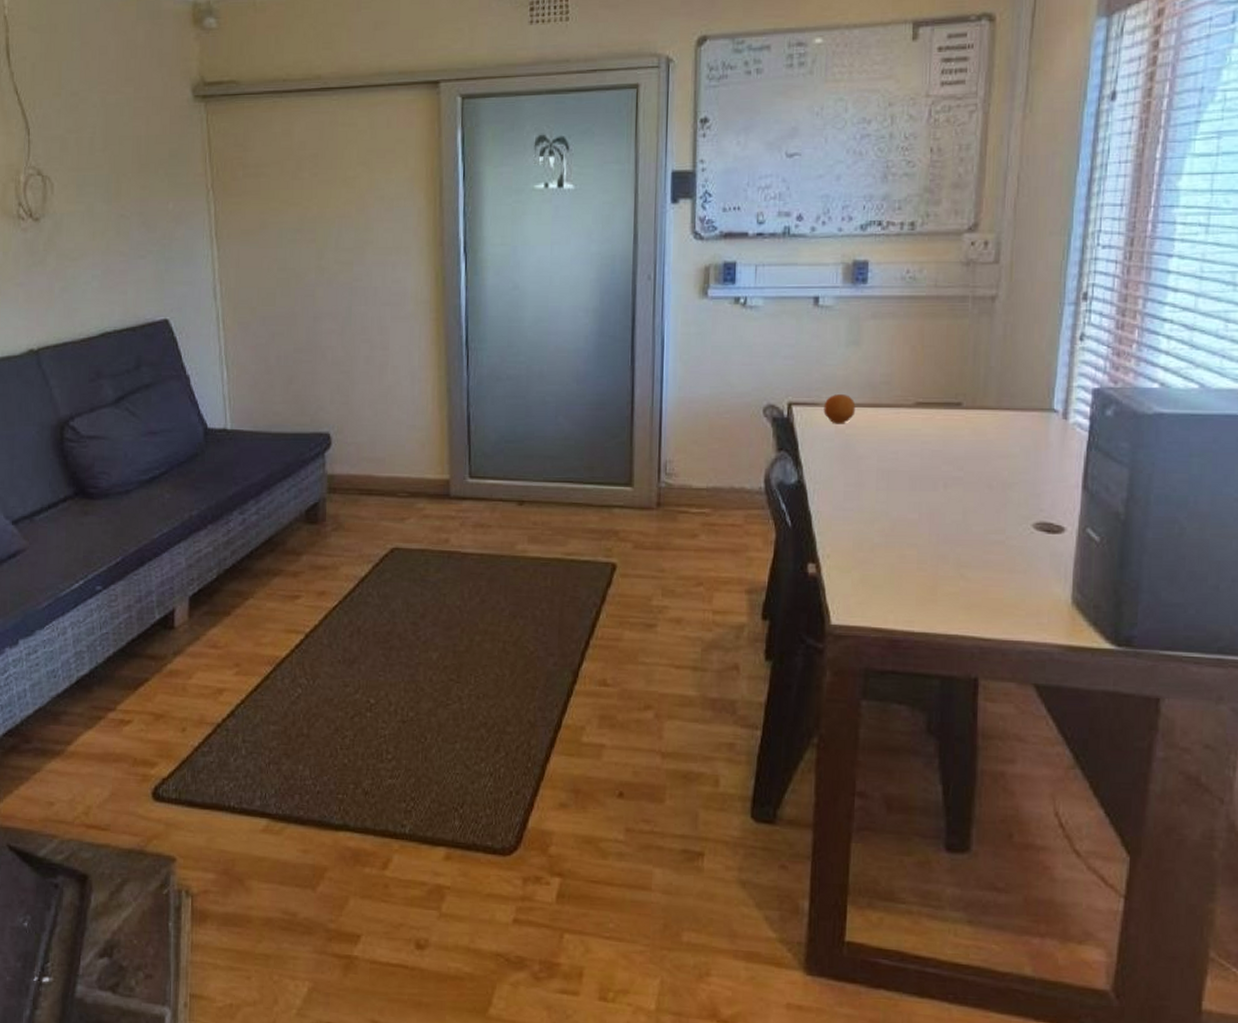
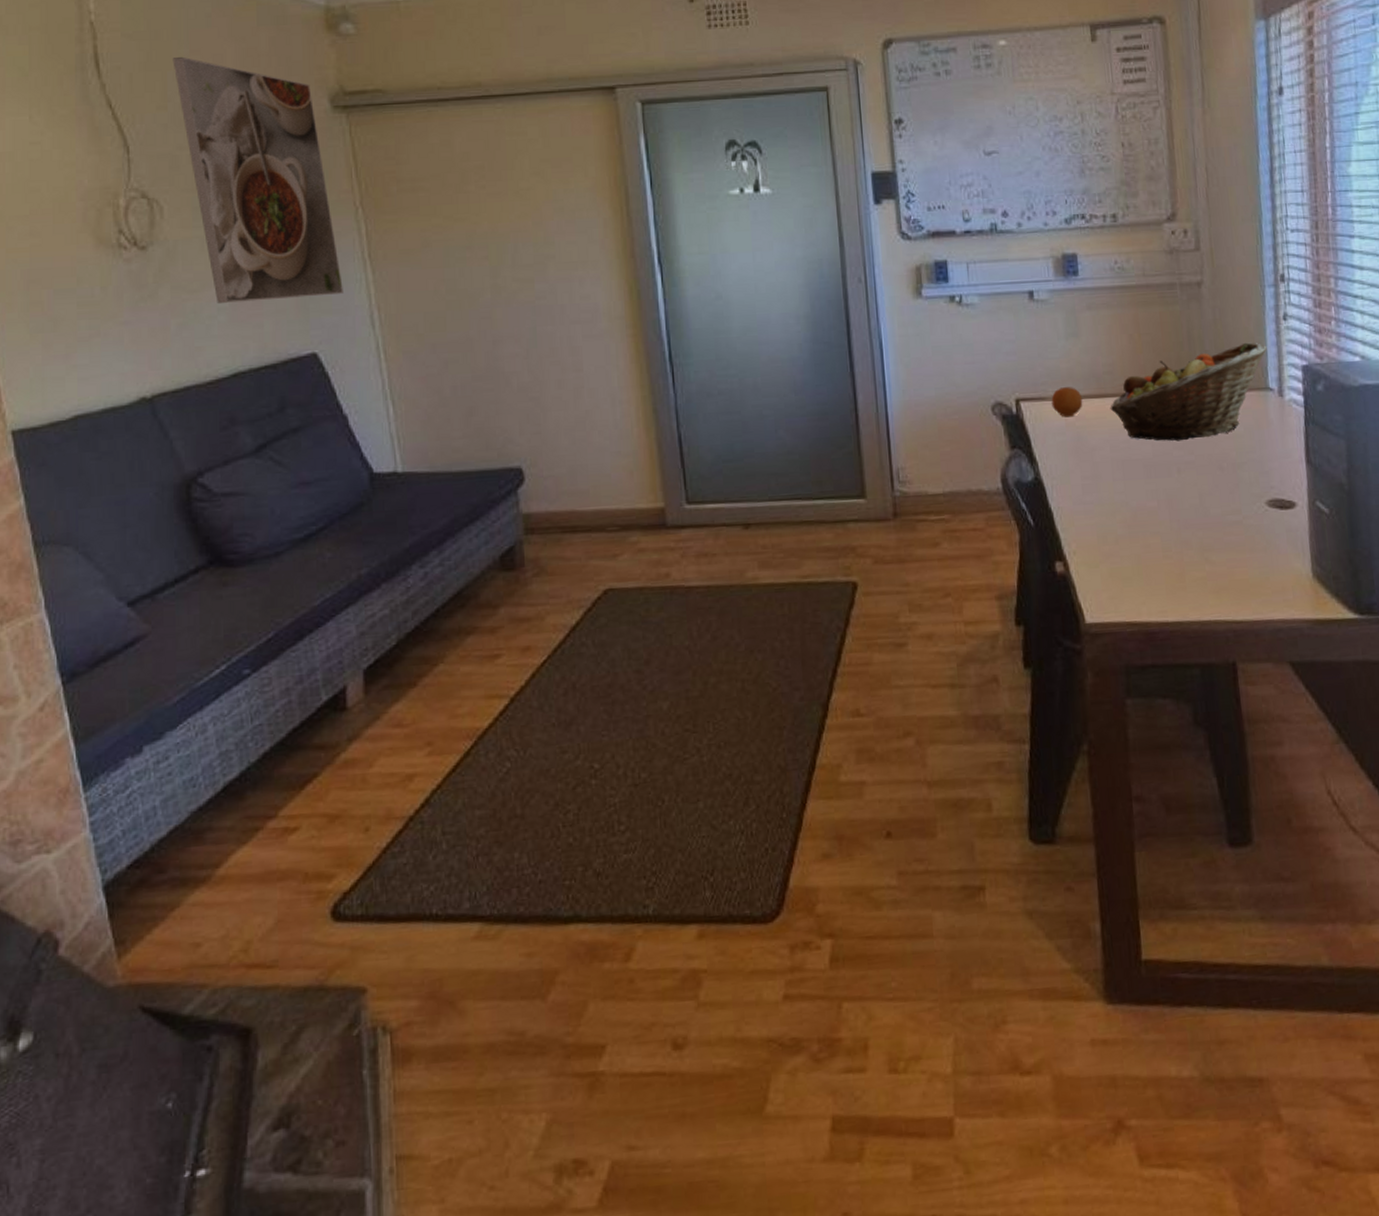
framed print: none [67,48,193,271] -> present [172,56,343,303]
fruit basket: none [882,361,1057,456] -> present [1110,342,1267,442]

